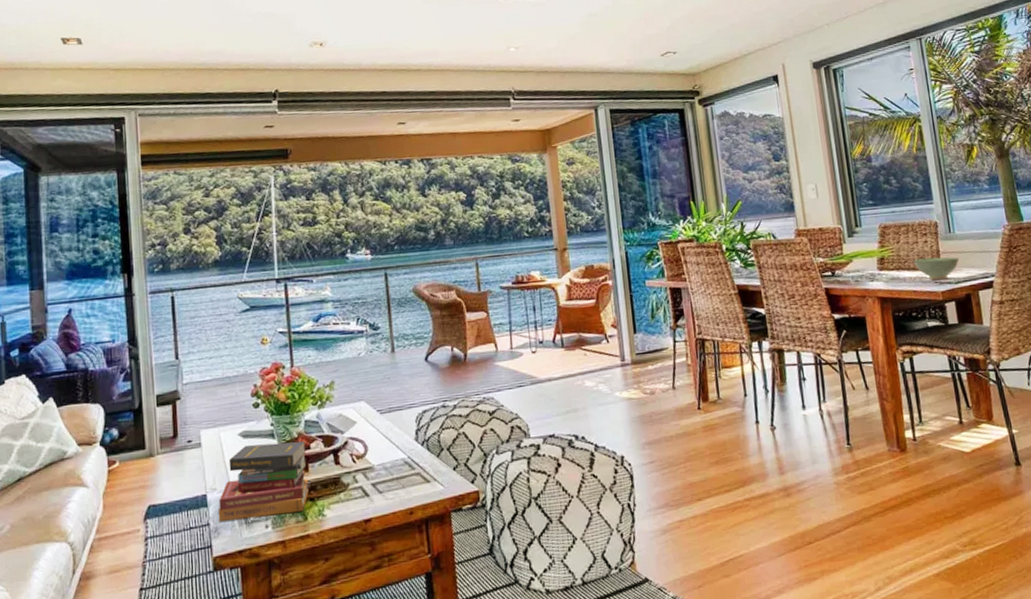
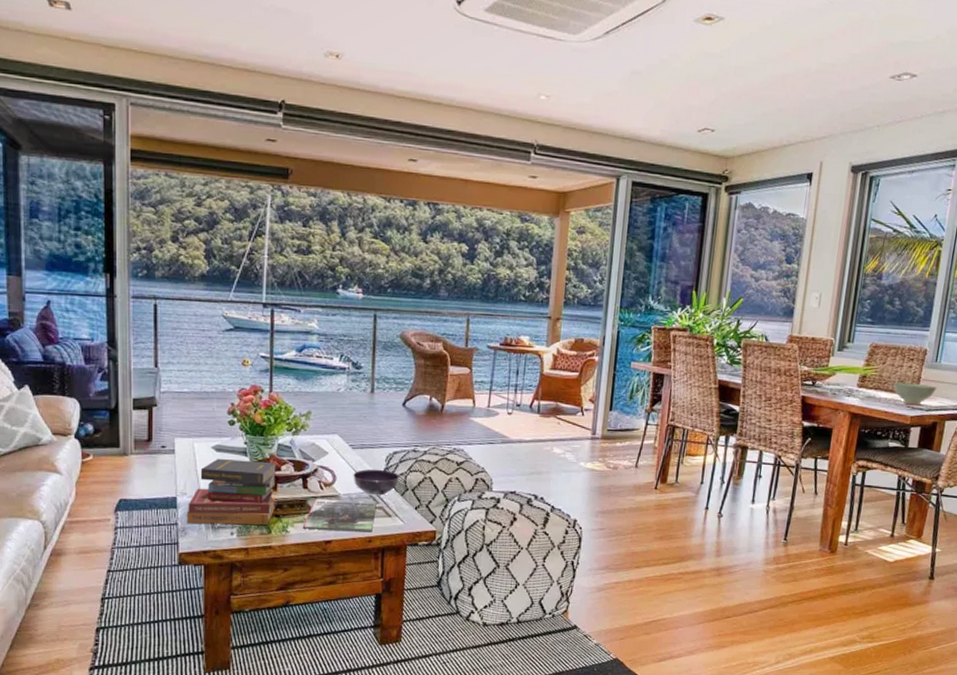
magazine: none [339,468,414,510] -> present [302,499,377,531]
bowl: none [384,431,433,462] -> present [353,469,399,496]

